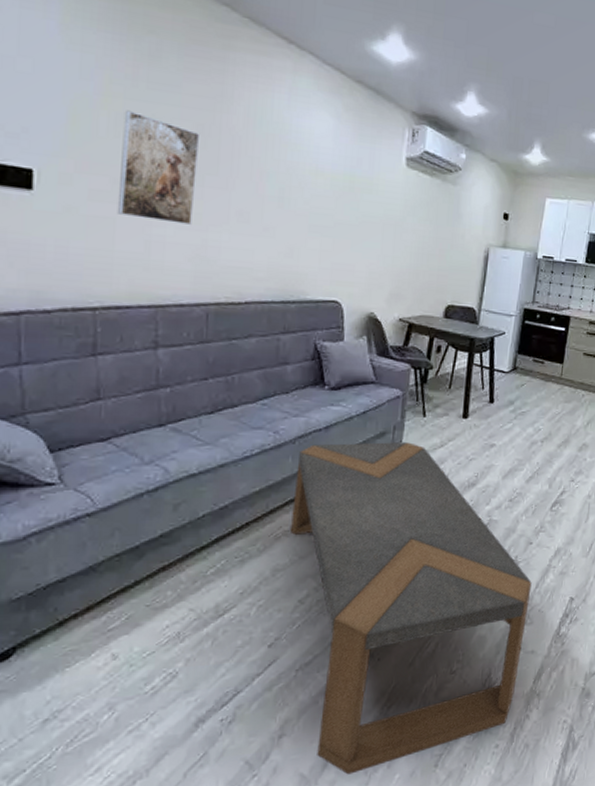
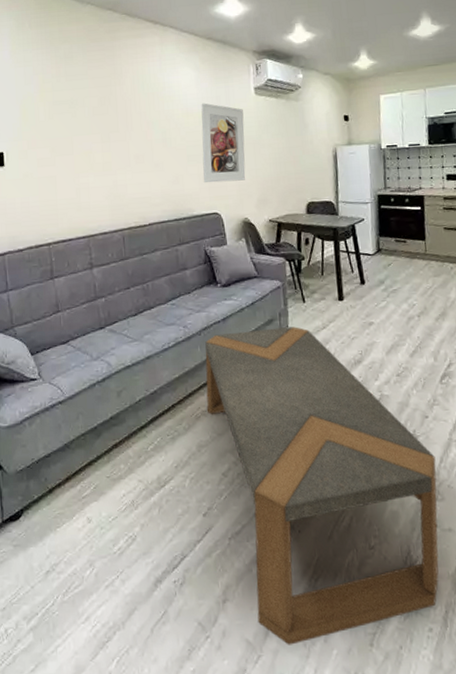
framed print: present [117,110,201,225] -> none [54,98,105,174]
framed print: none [325,162,388,268] -> present [201,103,246,183]

